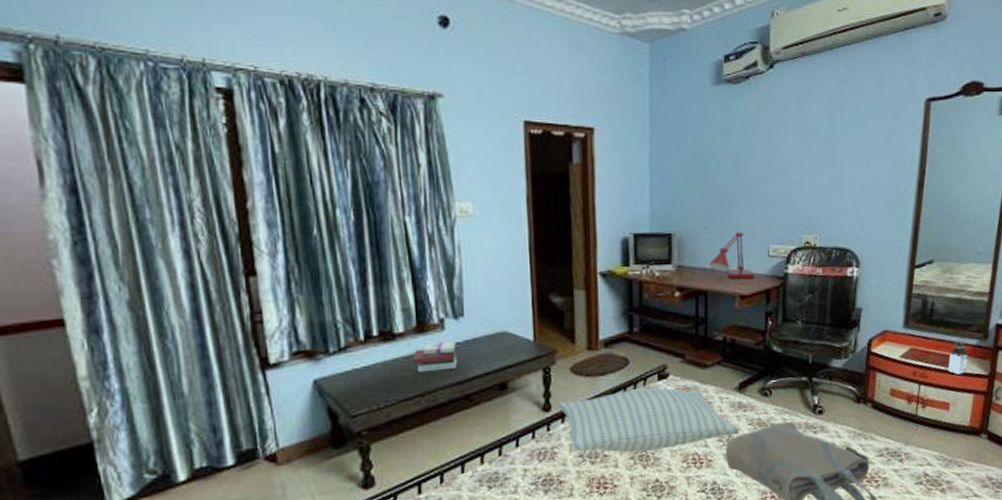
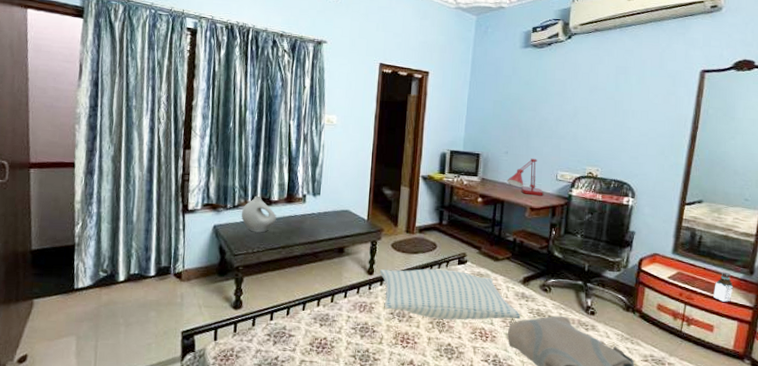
vase: none [352,329,406,381] -> present [241,195,276,233]
books: present [412,341,458,373] -> none [280,210,312,233]

